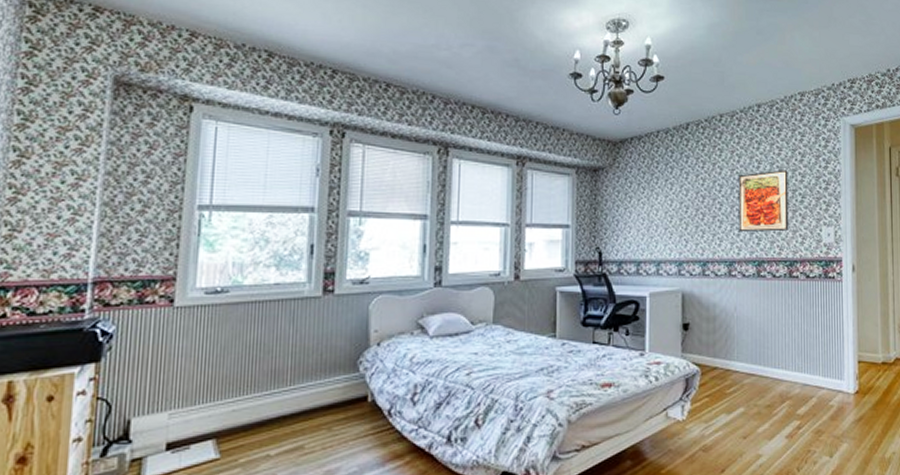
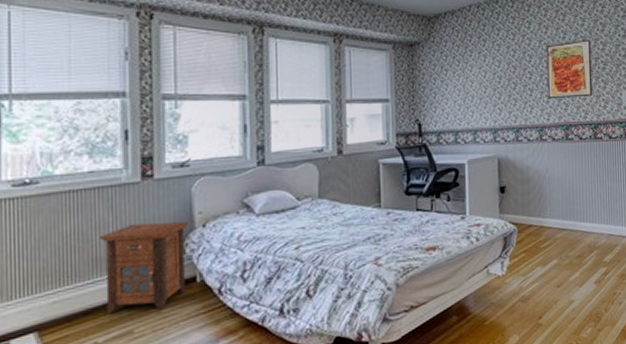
nightstand: none [279,338,364,428] -> present [99,222,189,314]

